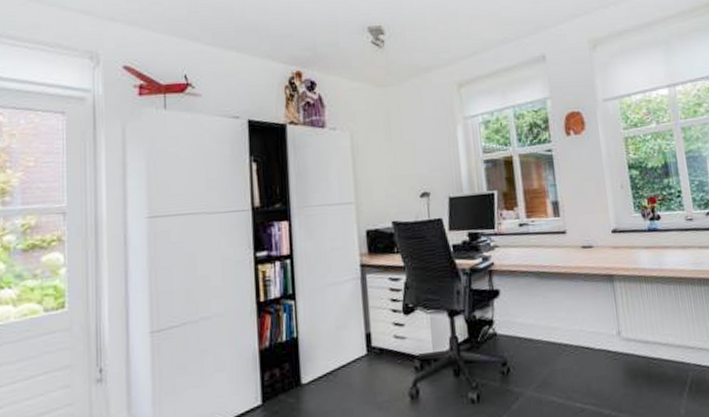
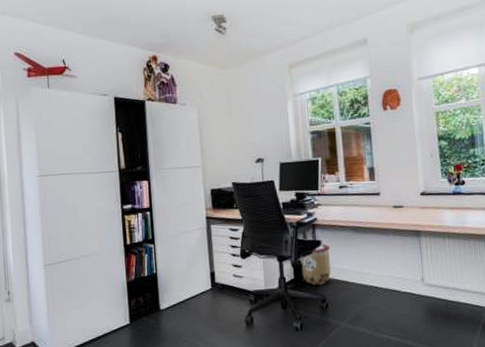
trash can: none [475,277,512,345] -> present [300,229,331,285]

